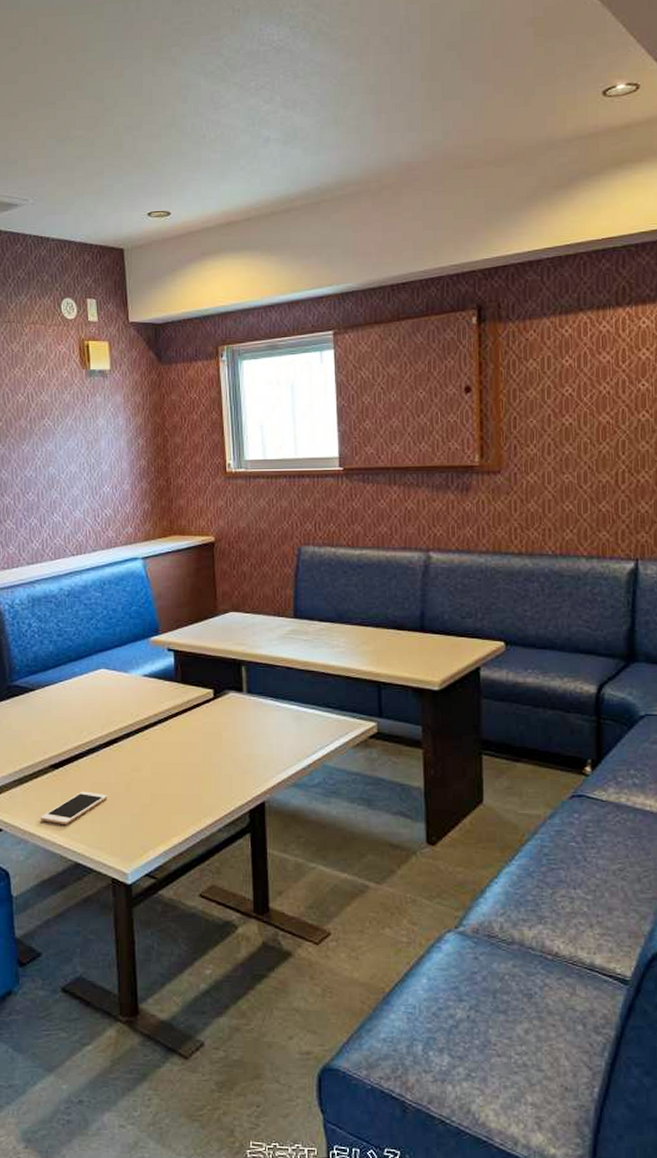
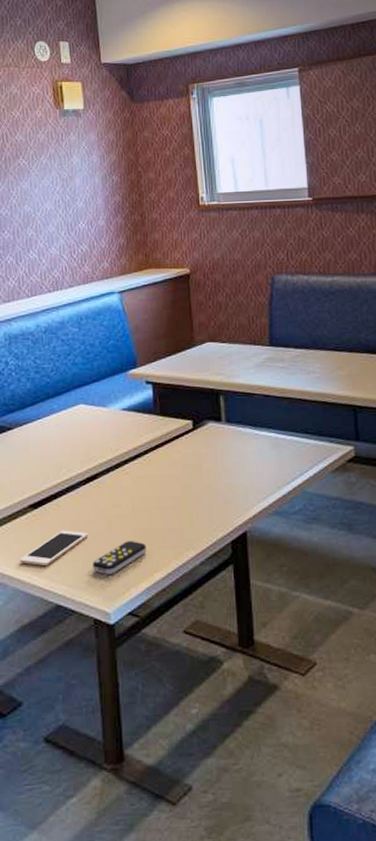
remote control: none [112,805,165,836] -> present [93,541,147,574]

